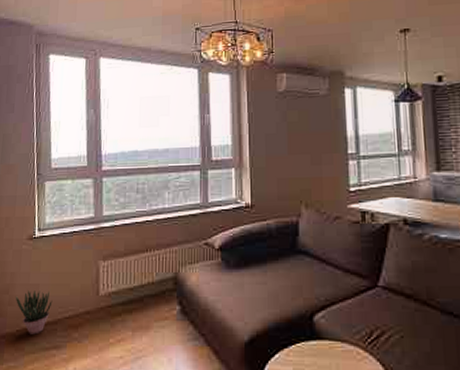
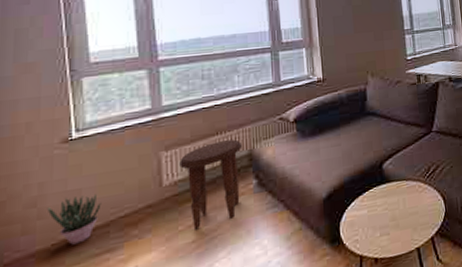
side table: none [114,259,169,346] -> present [179,139,243,230]

